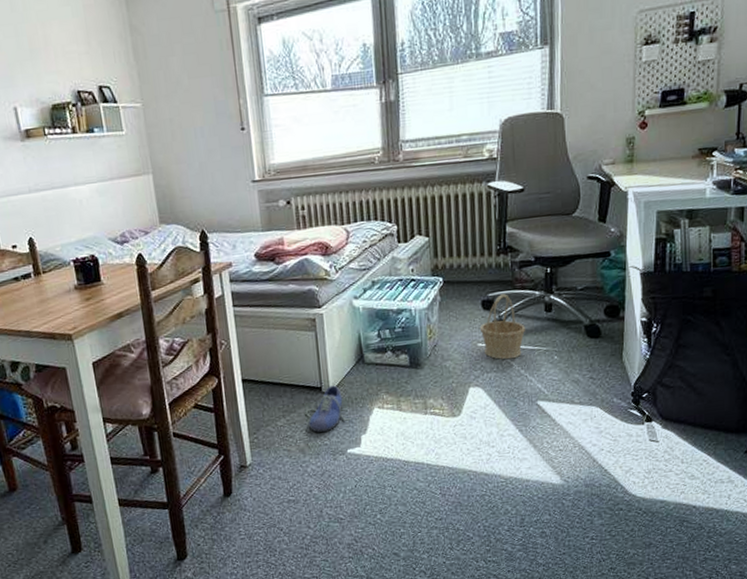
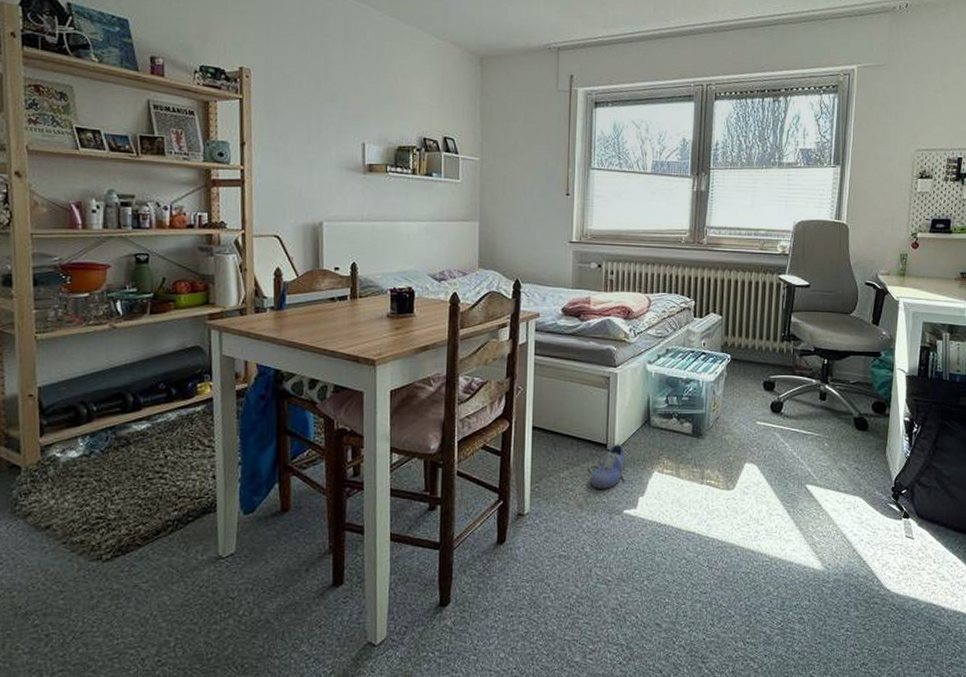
basket: present [479,294,526,360] -> none [759,378,802,441]

